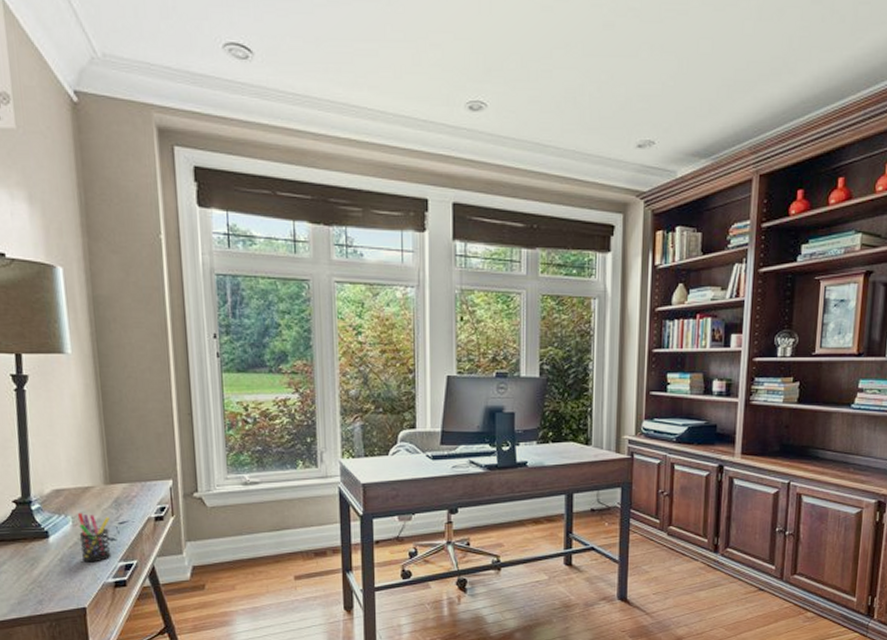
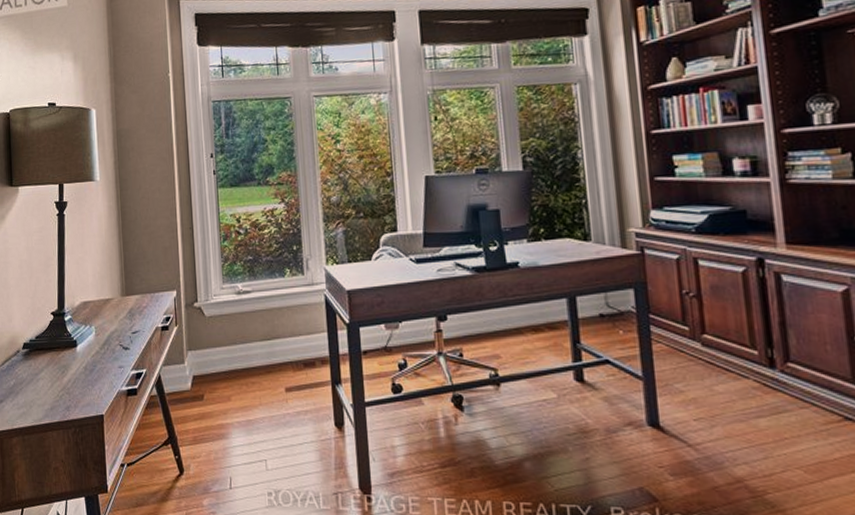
pen holder: present [78,512,112,563] -> none [100,322,125,371]

